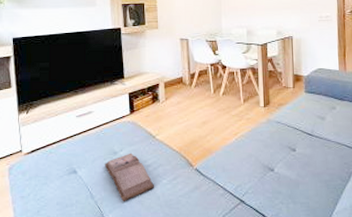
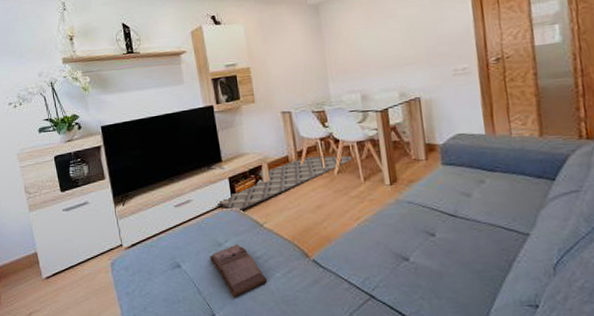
rug: none [115,78,236,124] -> present [216,155,353,212]

